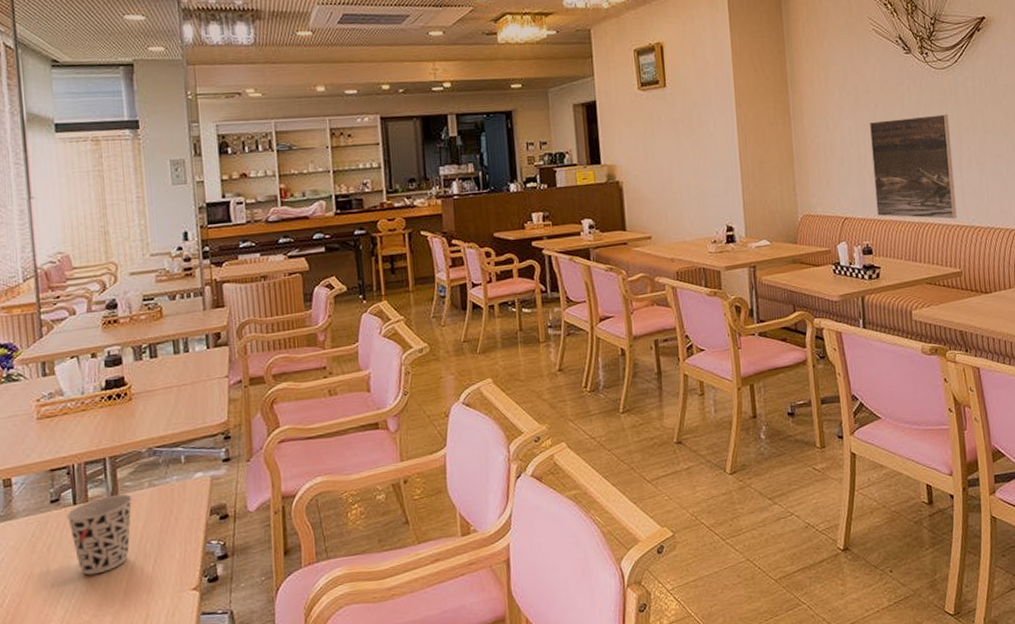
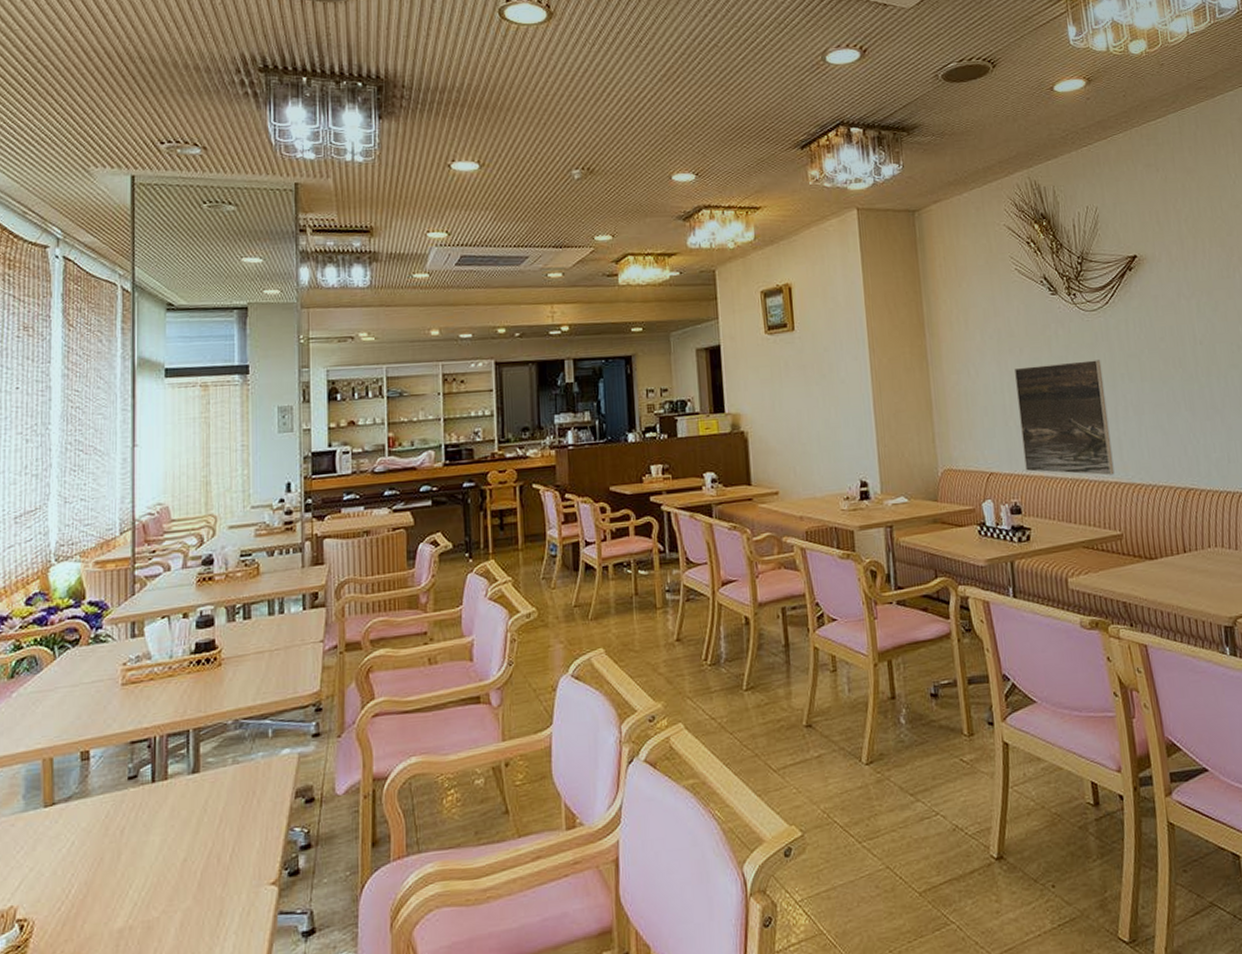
cup: present [66,493,133,575] -> none [143,771,214,864]

